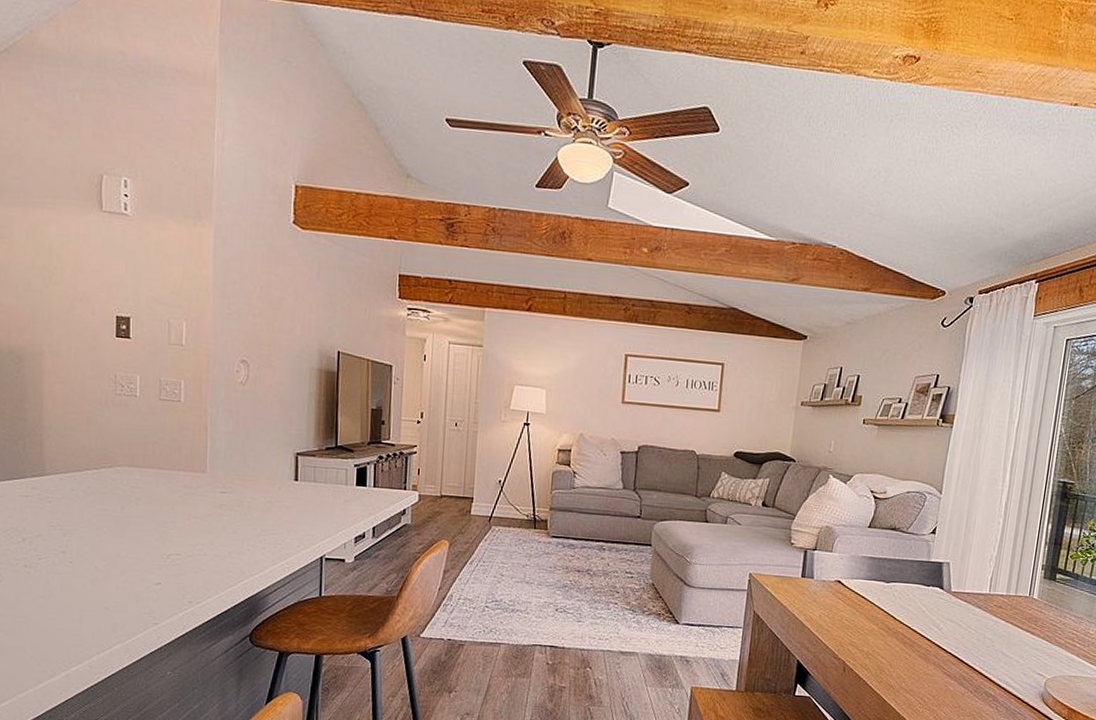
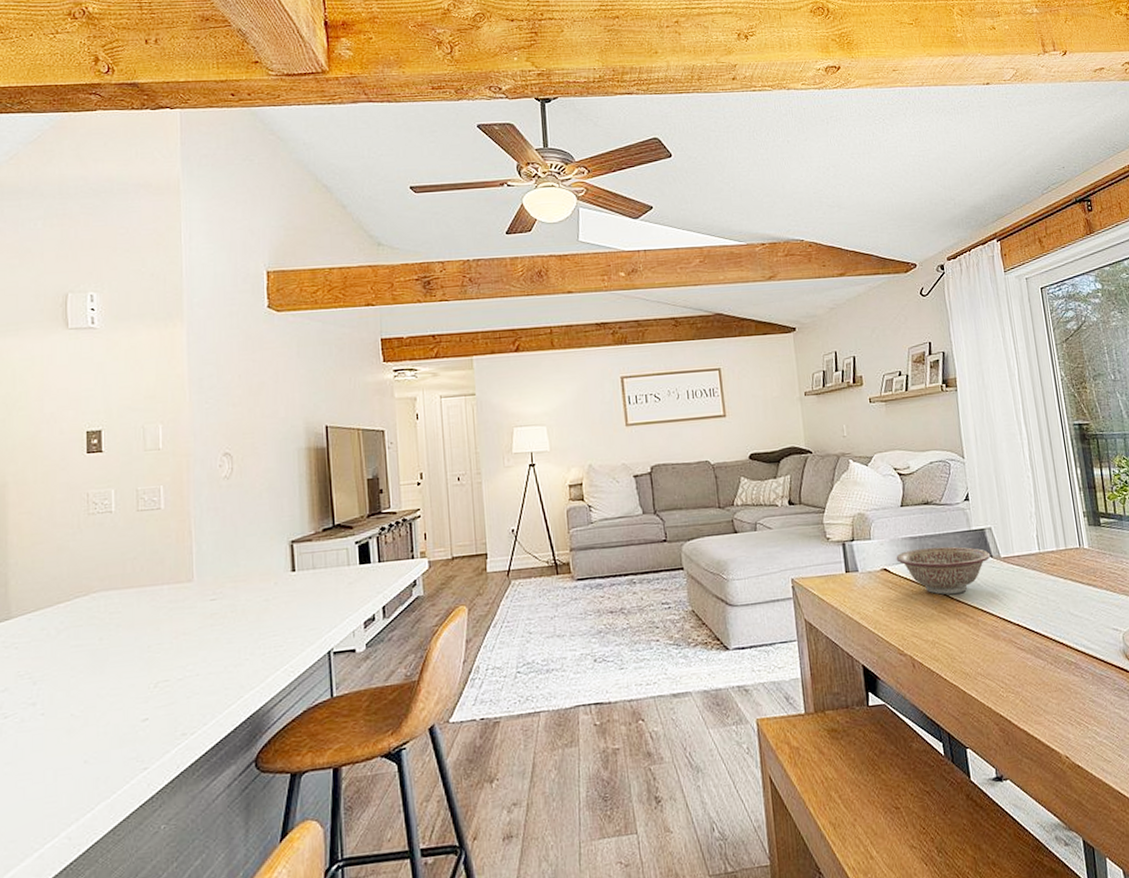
decorative bowl: none [851,568,942,615] -> present [896,546,991,595]

